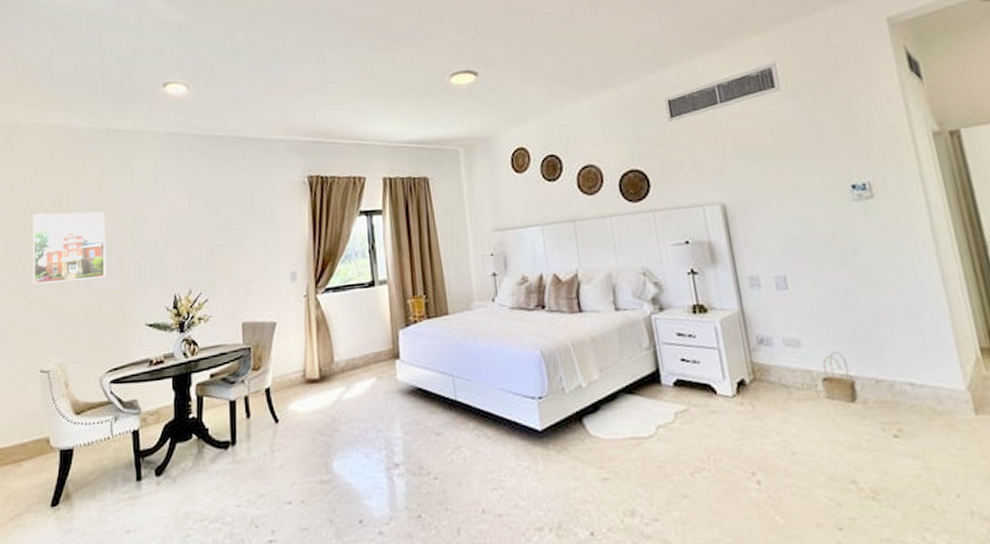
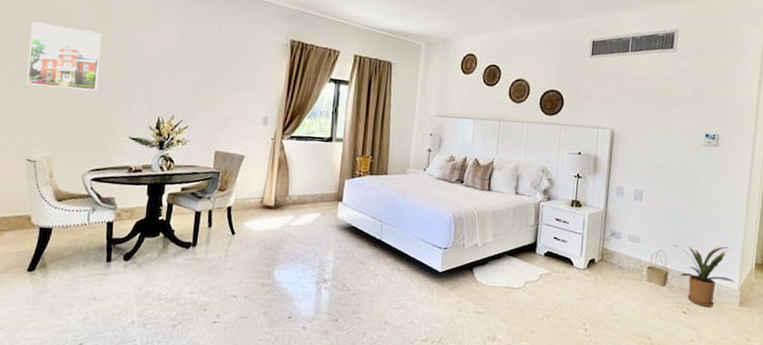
house plant: none [849,331,958,423] -> present [672,244,735,307]

